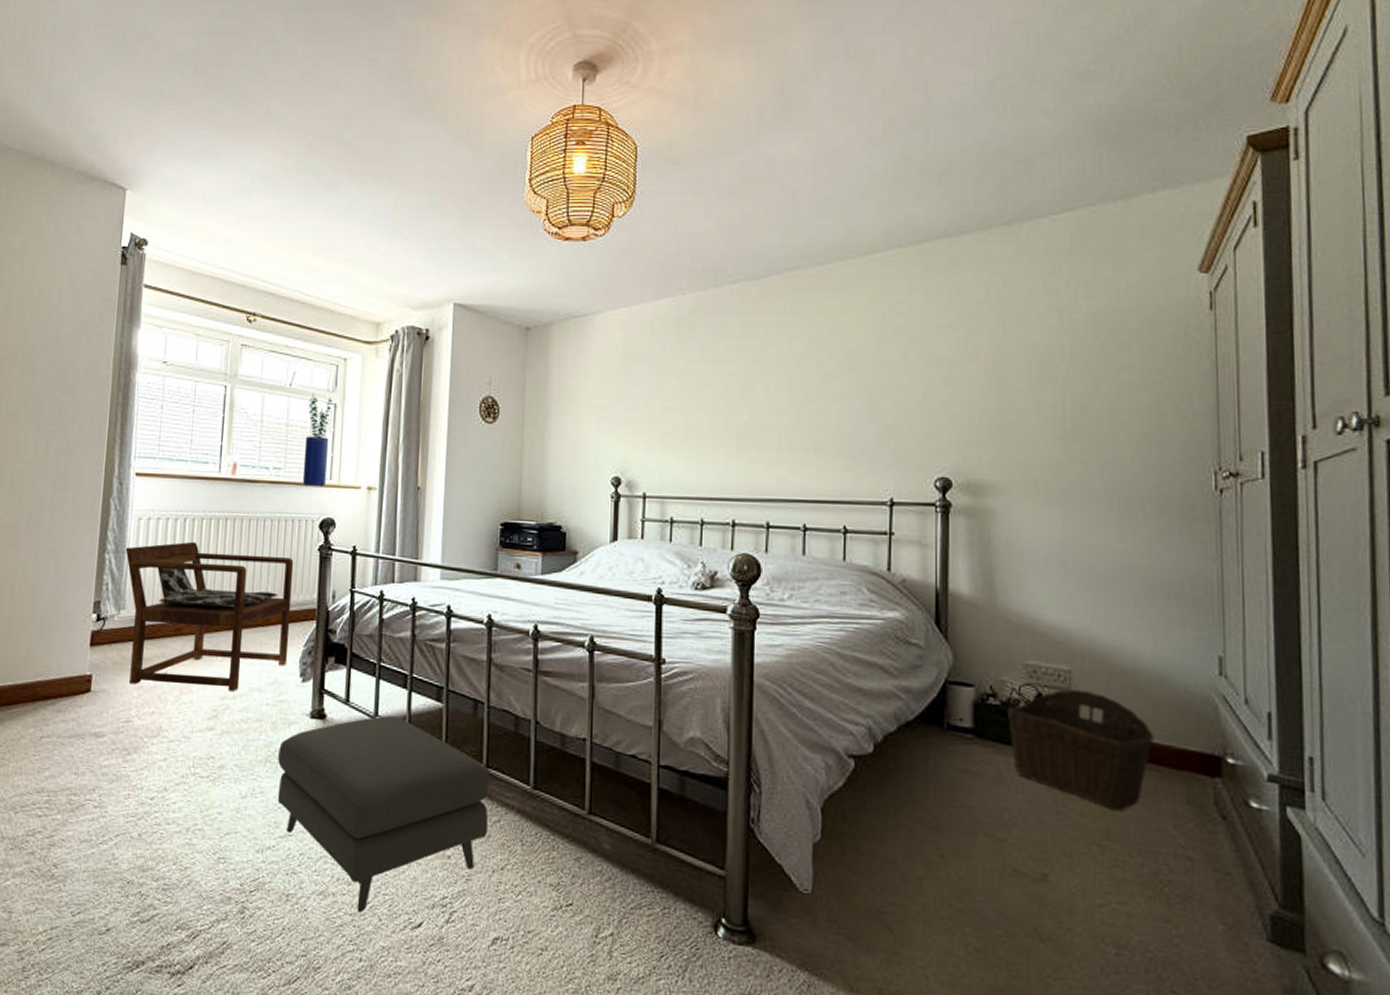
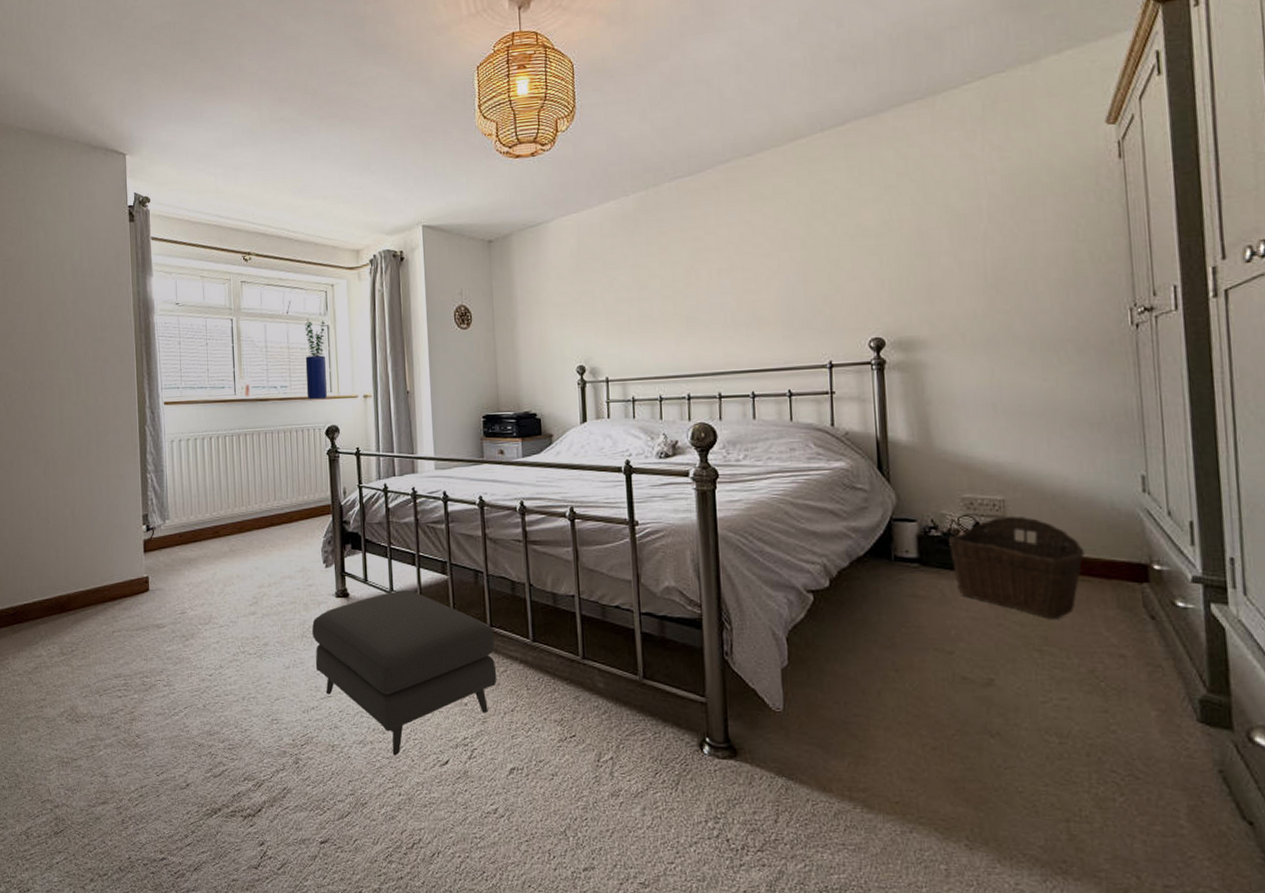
armchair: present [125,541,294,691] -> none [163,456,311,581]

